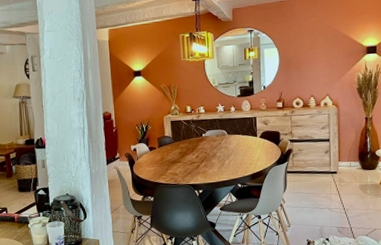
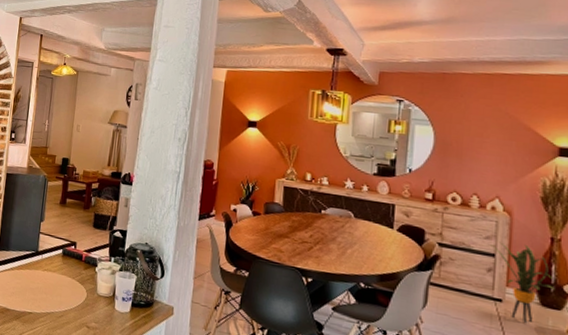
house plant: none [326,126,370,185] -> present [490,242,555,324]

